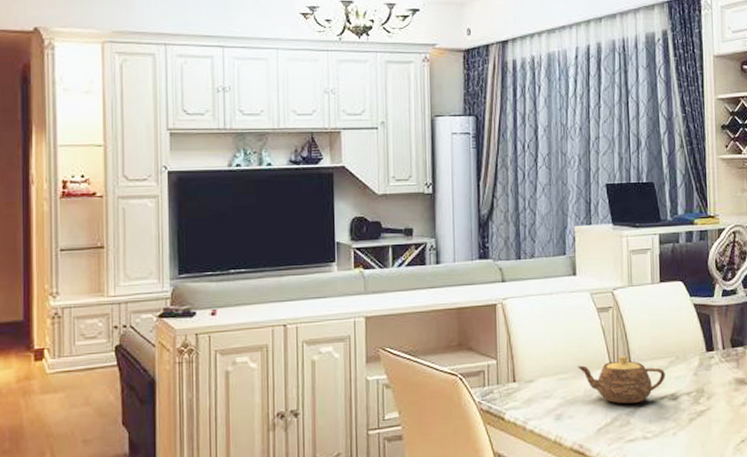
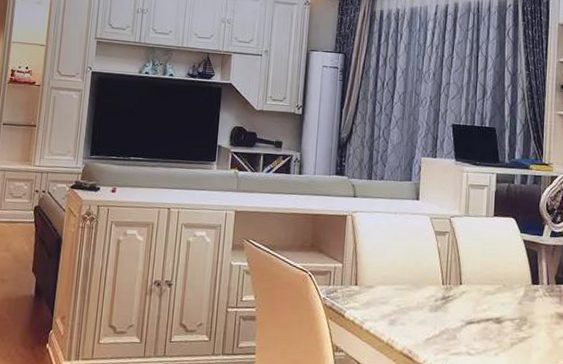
teapot: present [577,356,665,404] -> none [413,277,492,322]

